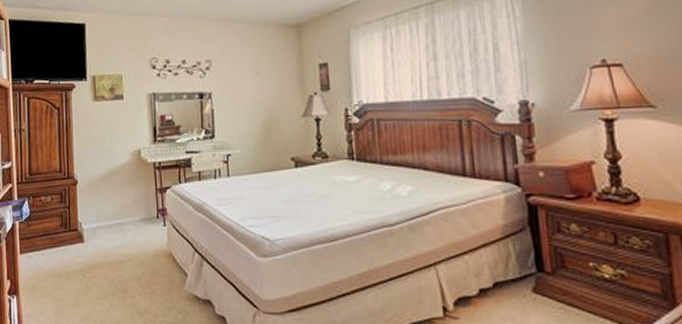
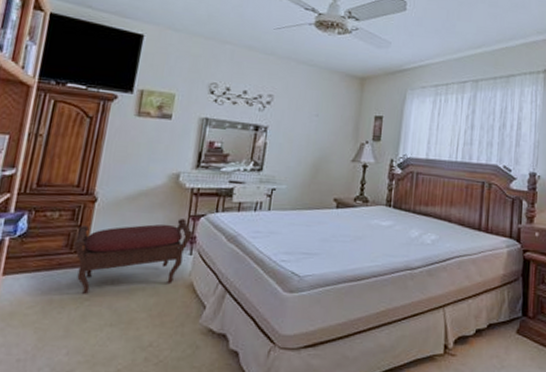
bench: none [67,193,163,268] -> present [73,219,194,295]

